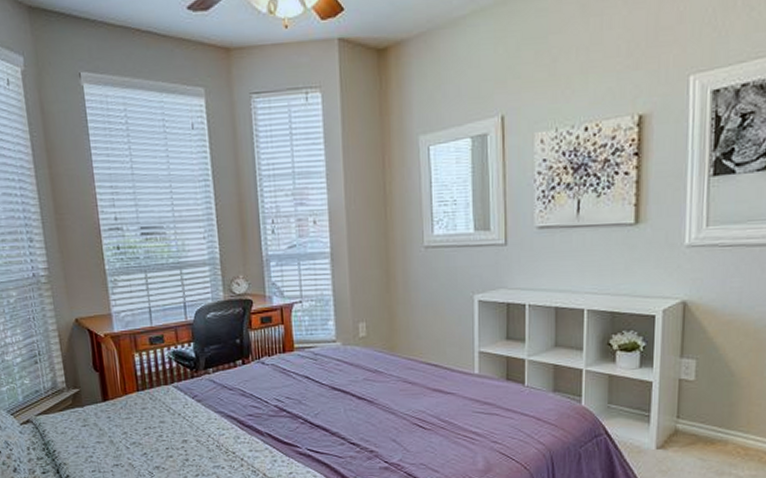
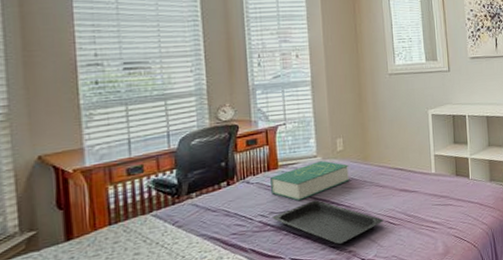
book: none [286,347,373,389] -> present [270,161,350,201]
serving tray: none [288,390,411,443] -> present [272,200,383,245]

